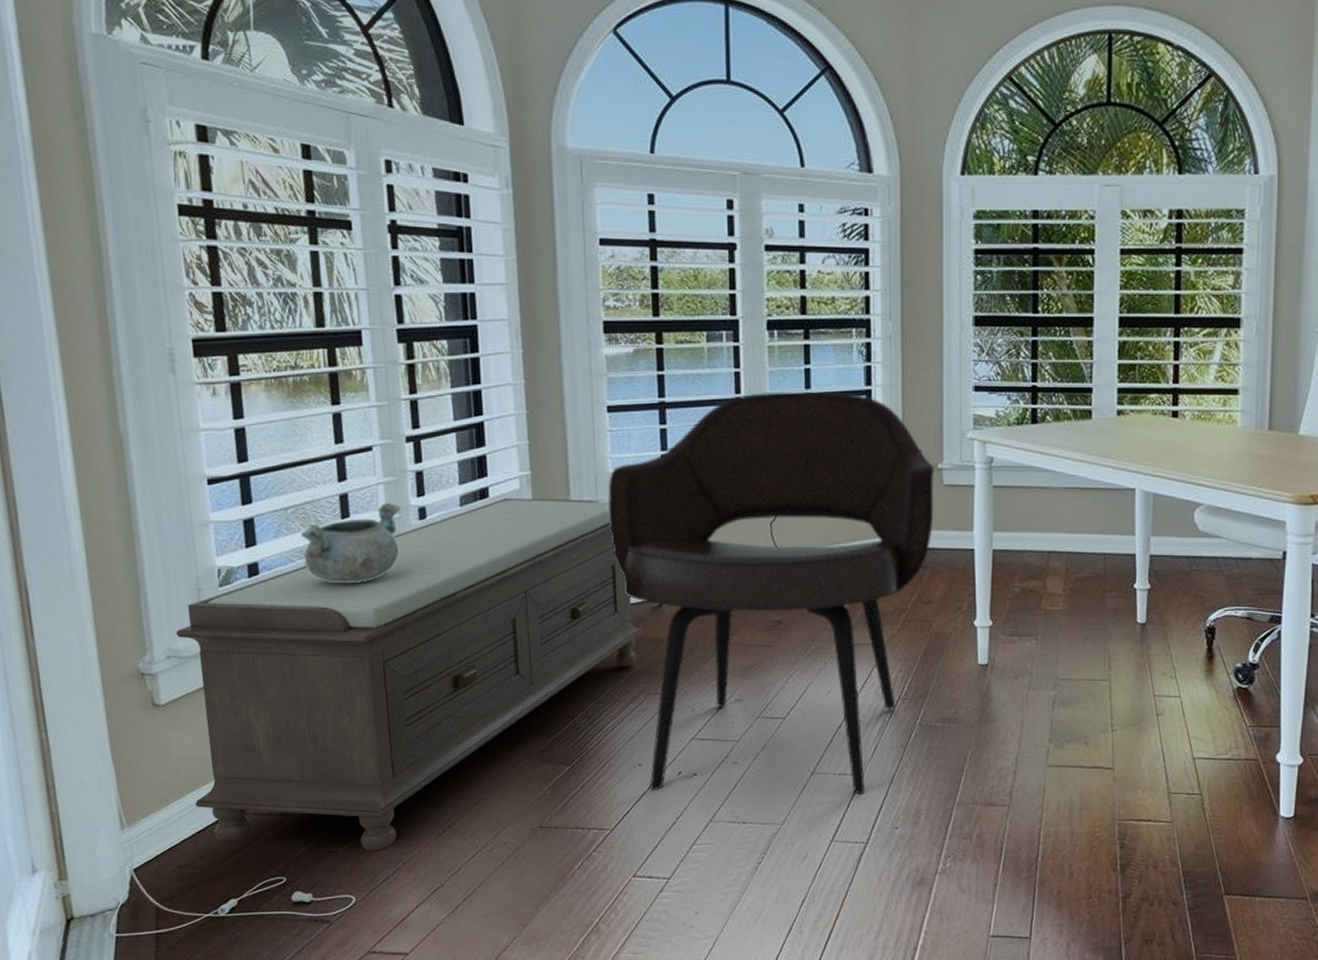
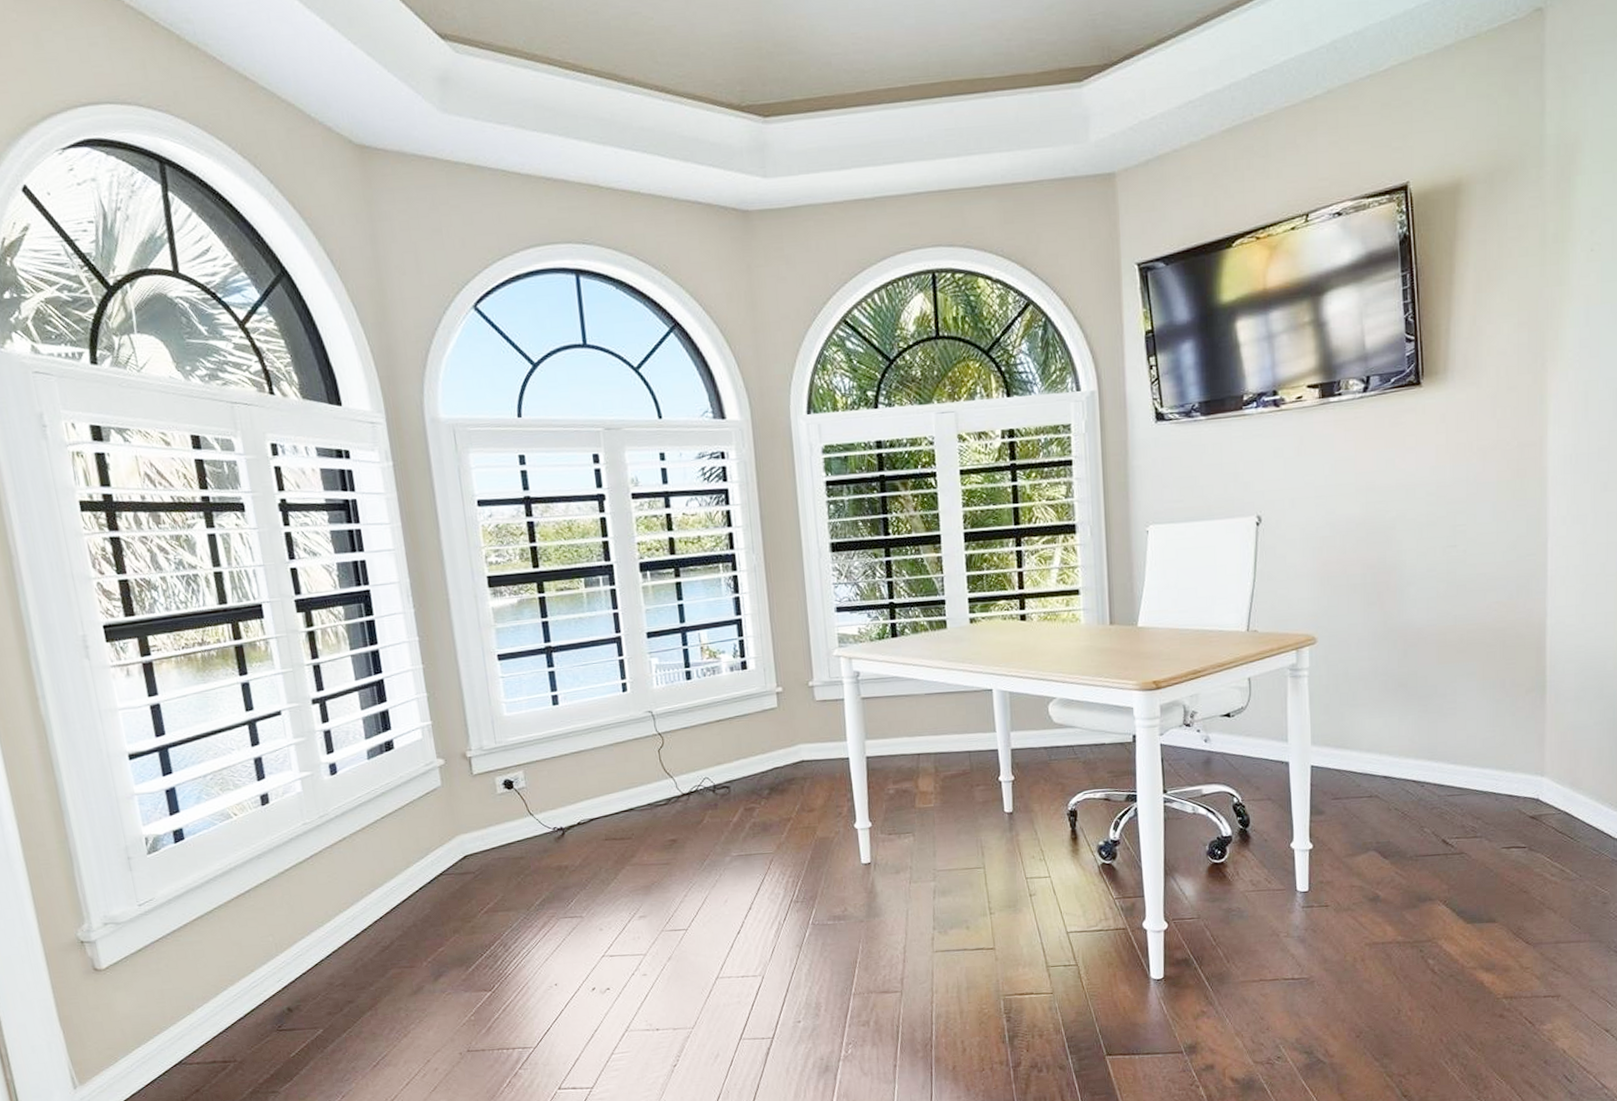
bench: present [176,498,643,851] -> none [110,742,548,1092]
decorative bowl: present [300,503,401,584] -> none [220,762,315,842]
armchair: present [608,393,935,795] -> none [504,624,810,1008]

